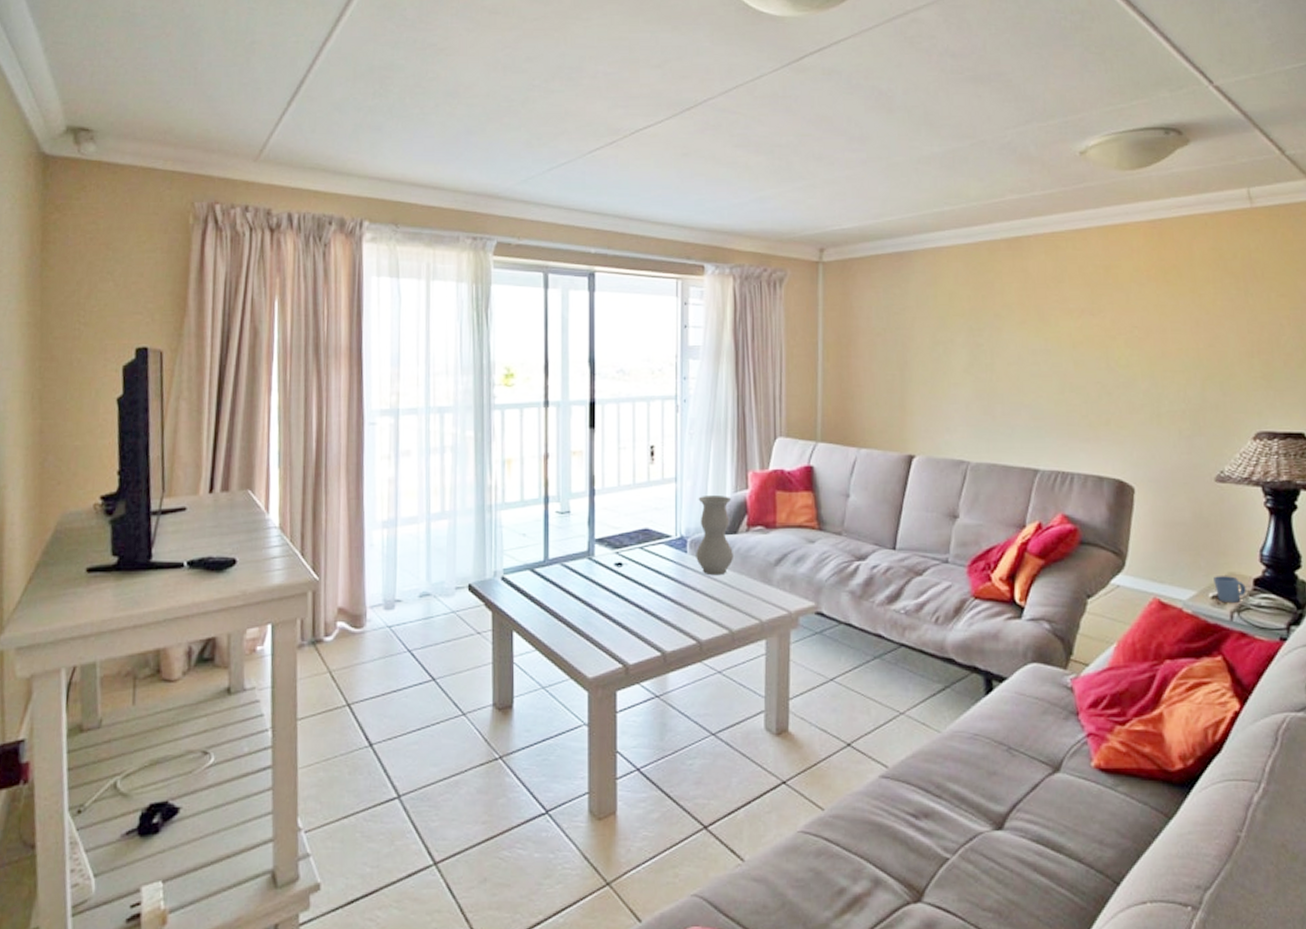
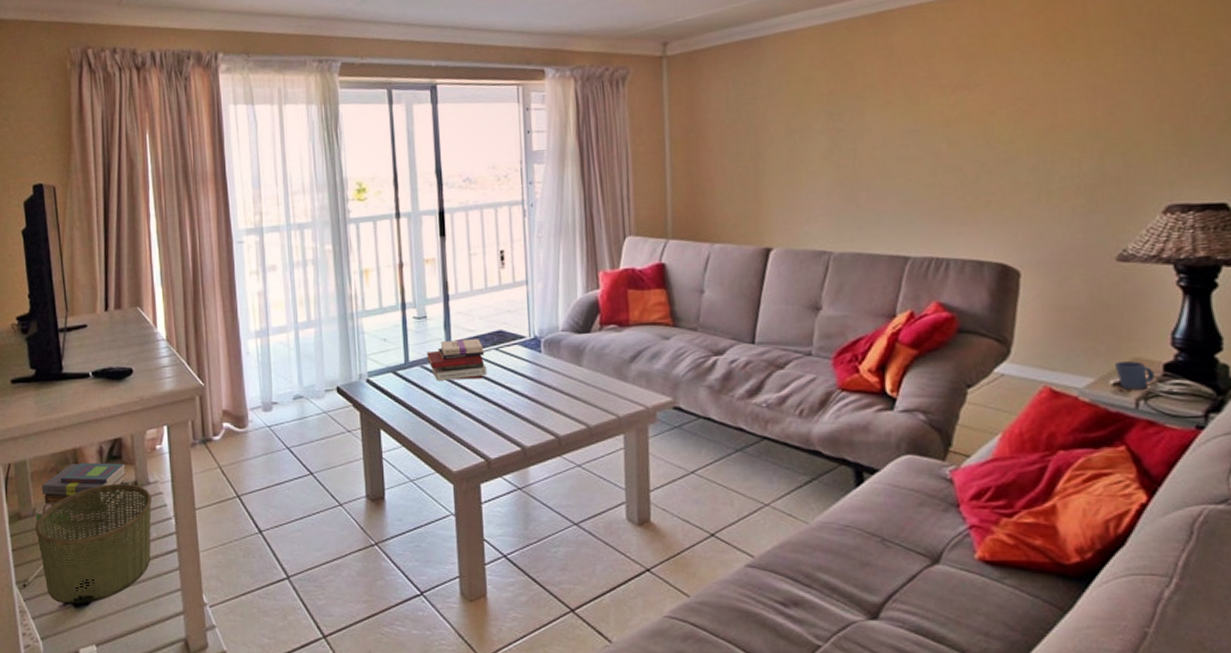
basket: none [100,689,246,833] -> present [35,483,152,605]
books: none [102,665,223,735] -> present [36,462,131,522]
books: none [567,535,630,580] -> present [426,338,487,381]
vase: present [696,494,734,576] -> none [549,295,589,374]

